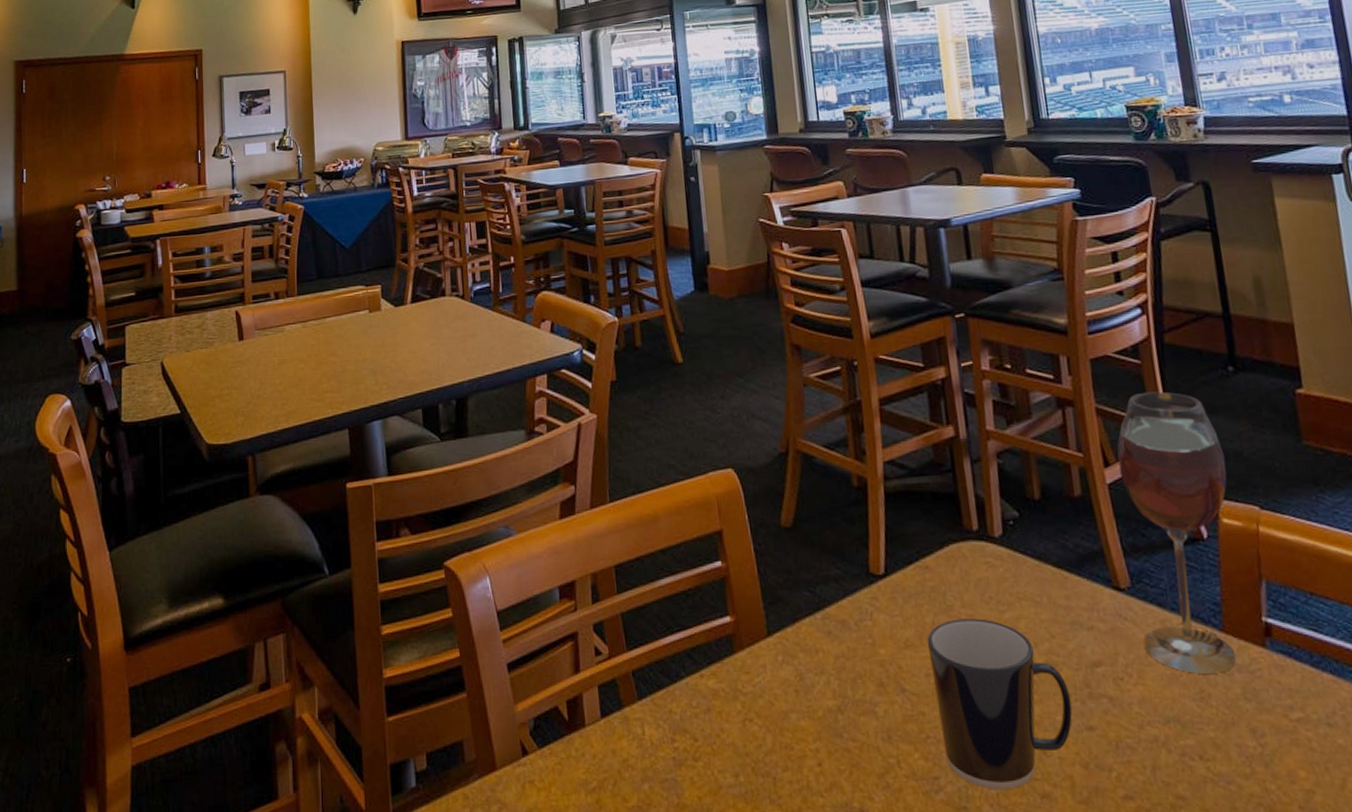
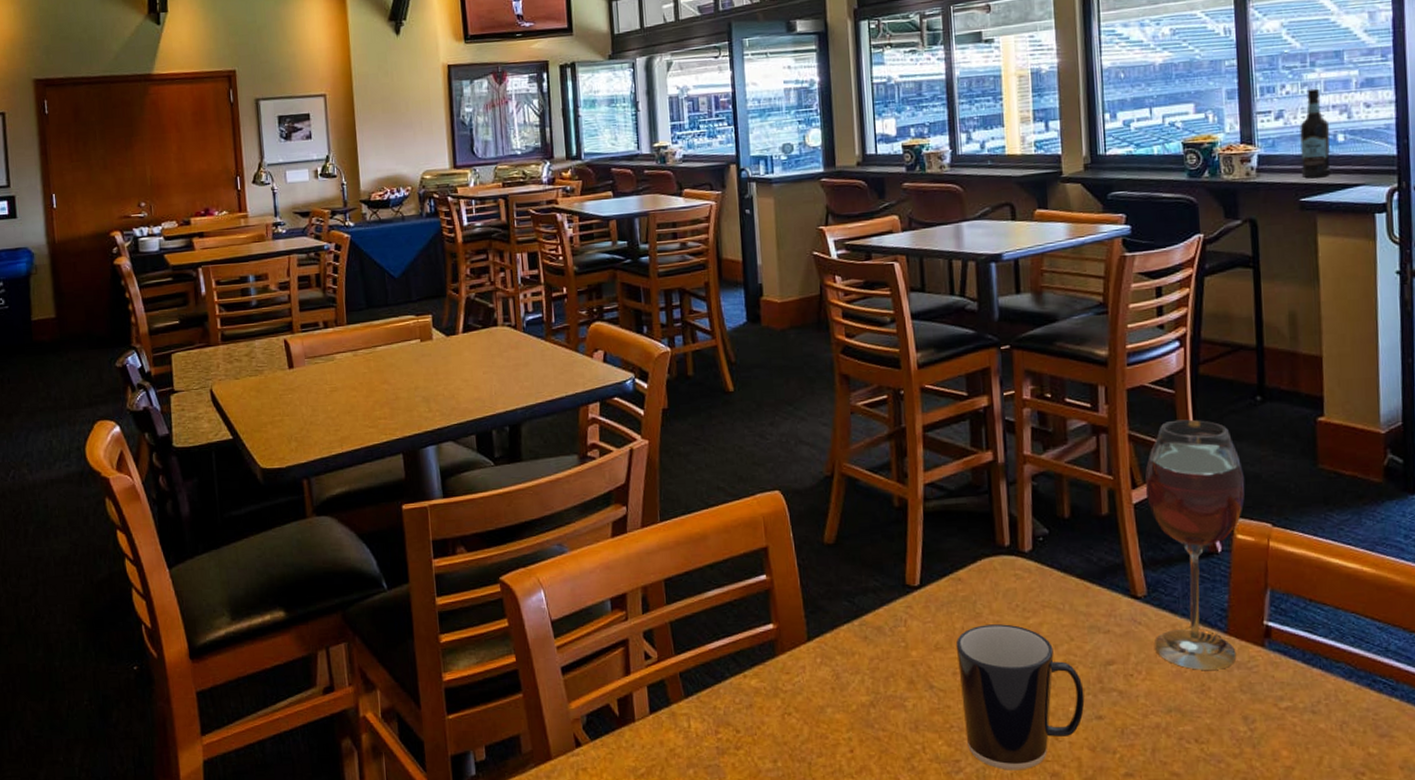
root beer: none [1243,50,1281,140] -> present [1300,88,1331,179]

